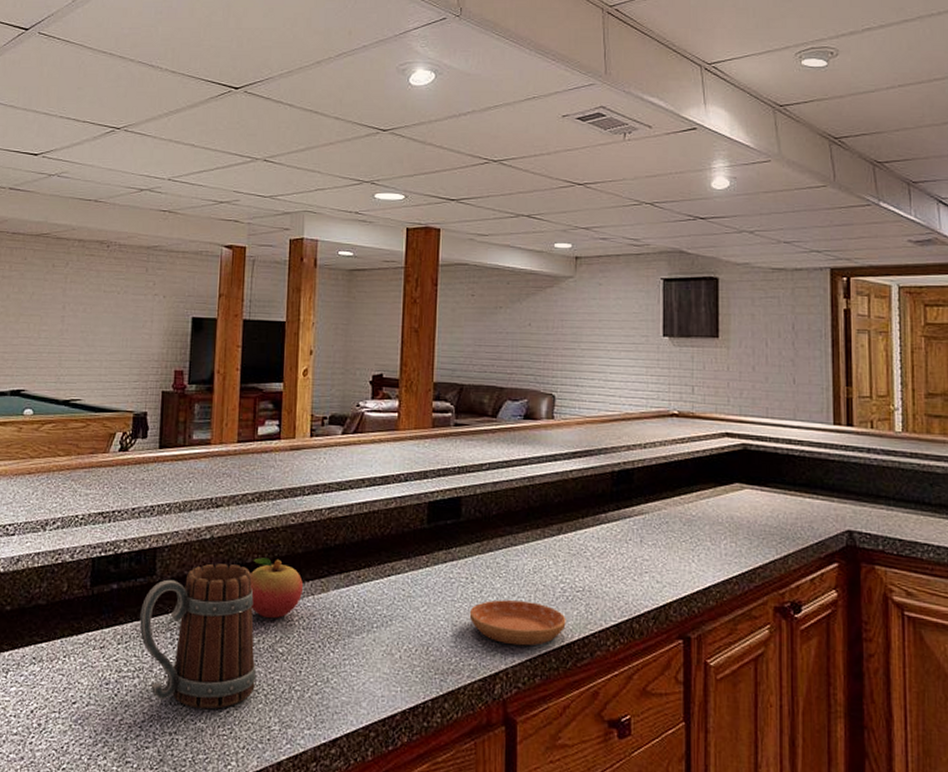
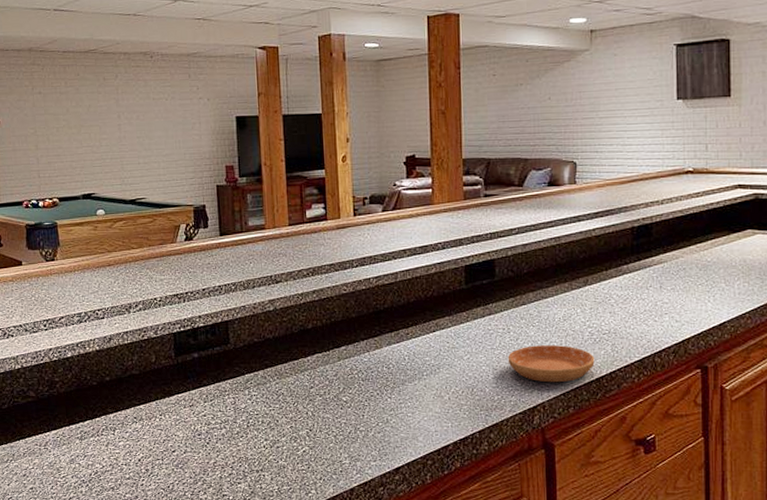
beer mug: present [139,563,257,710] -> none [220,331,326,451]
fruit: present [249,558,303,619] -> none [311,323,359,374]

